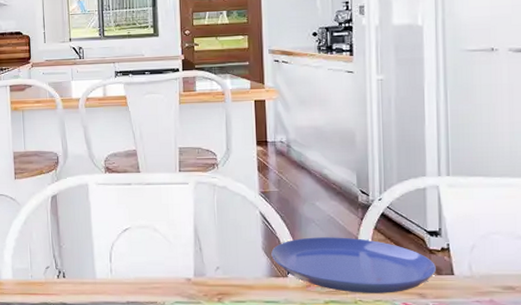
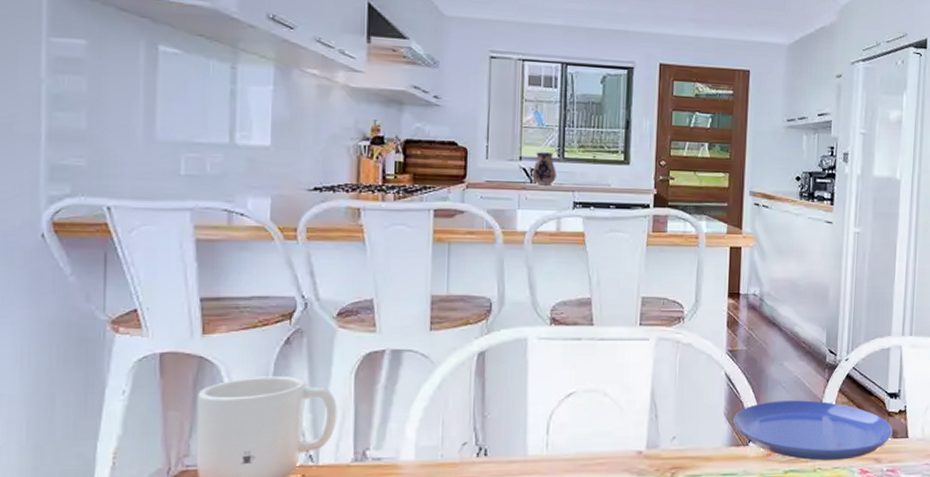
ceramic pitcher: none [80,33,99,60] -> present [532,152,556,186]

